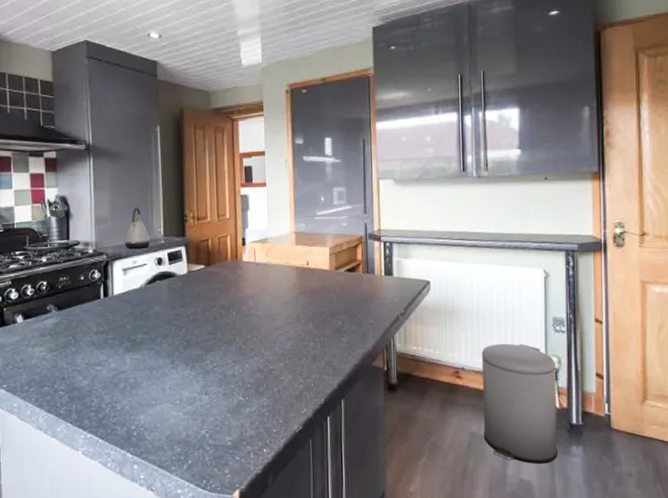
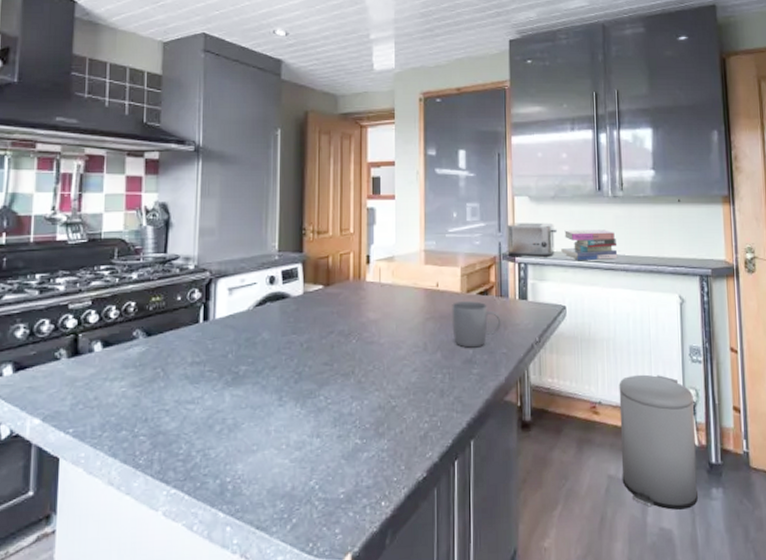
kettle: present [124,207,151,249] -> none [232,217,263,265]
mug: none [321,277,368,319] -> present [451,301,501,348]
toaster: none [372,203,421,237] -> present [507,222,557,258]
books: none [425,209,482,238] -> present [561,230,618,260]

